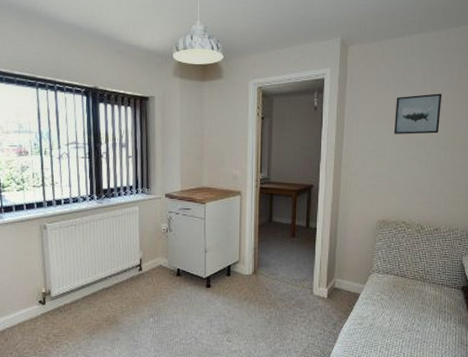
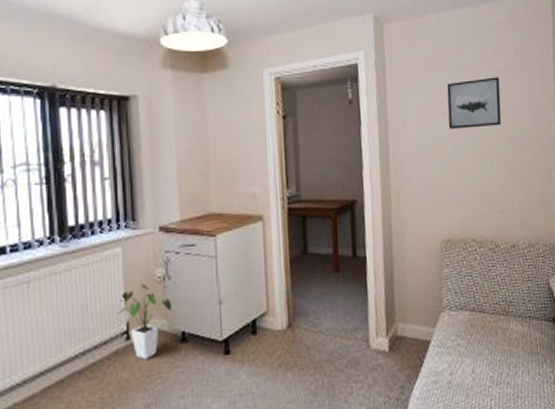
house plant: none [134,232,172,285] -> present [118,283,173,359]

